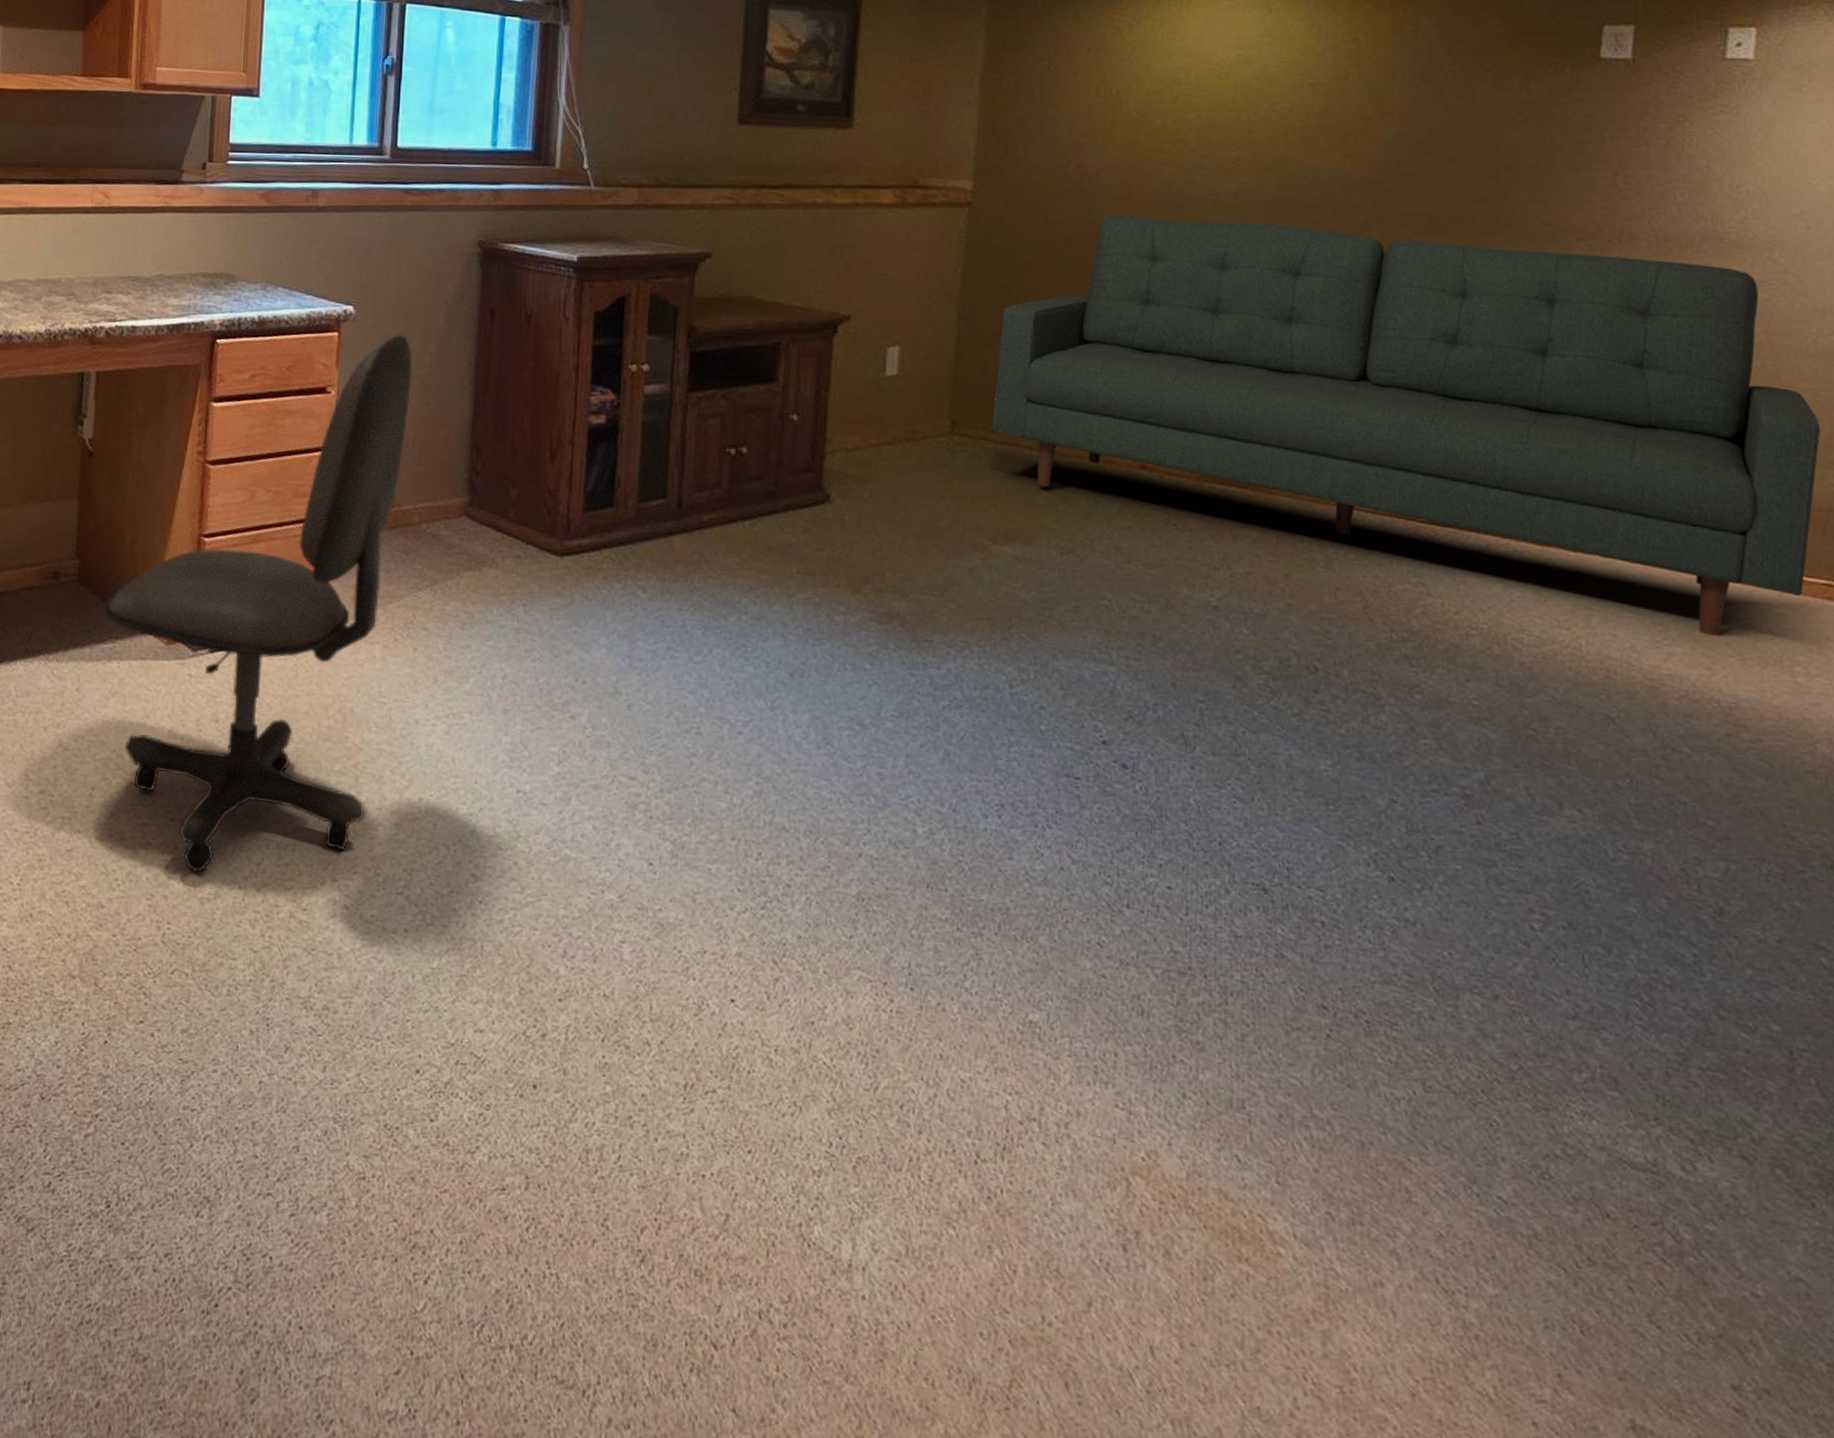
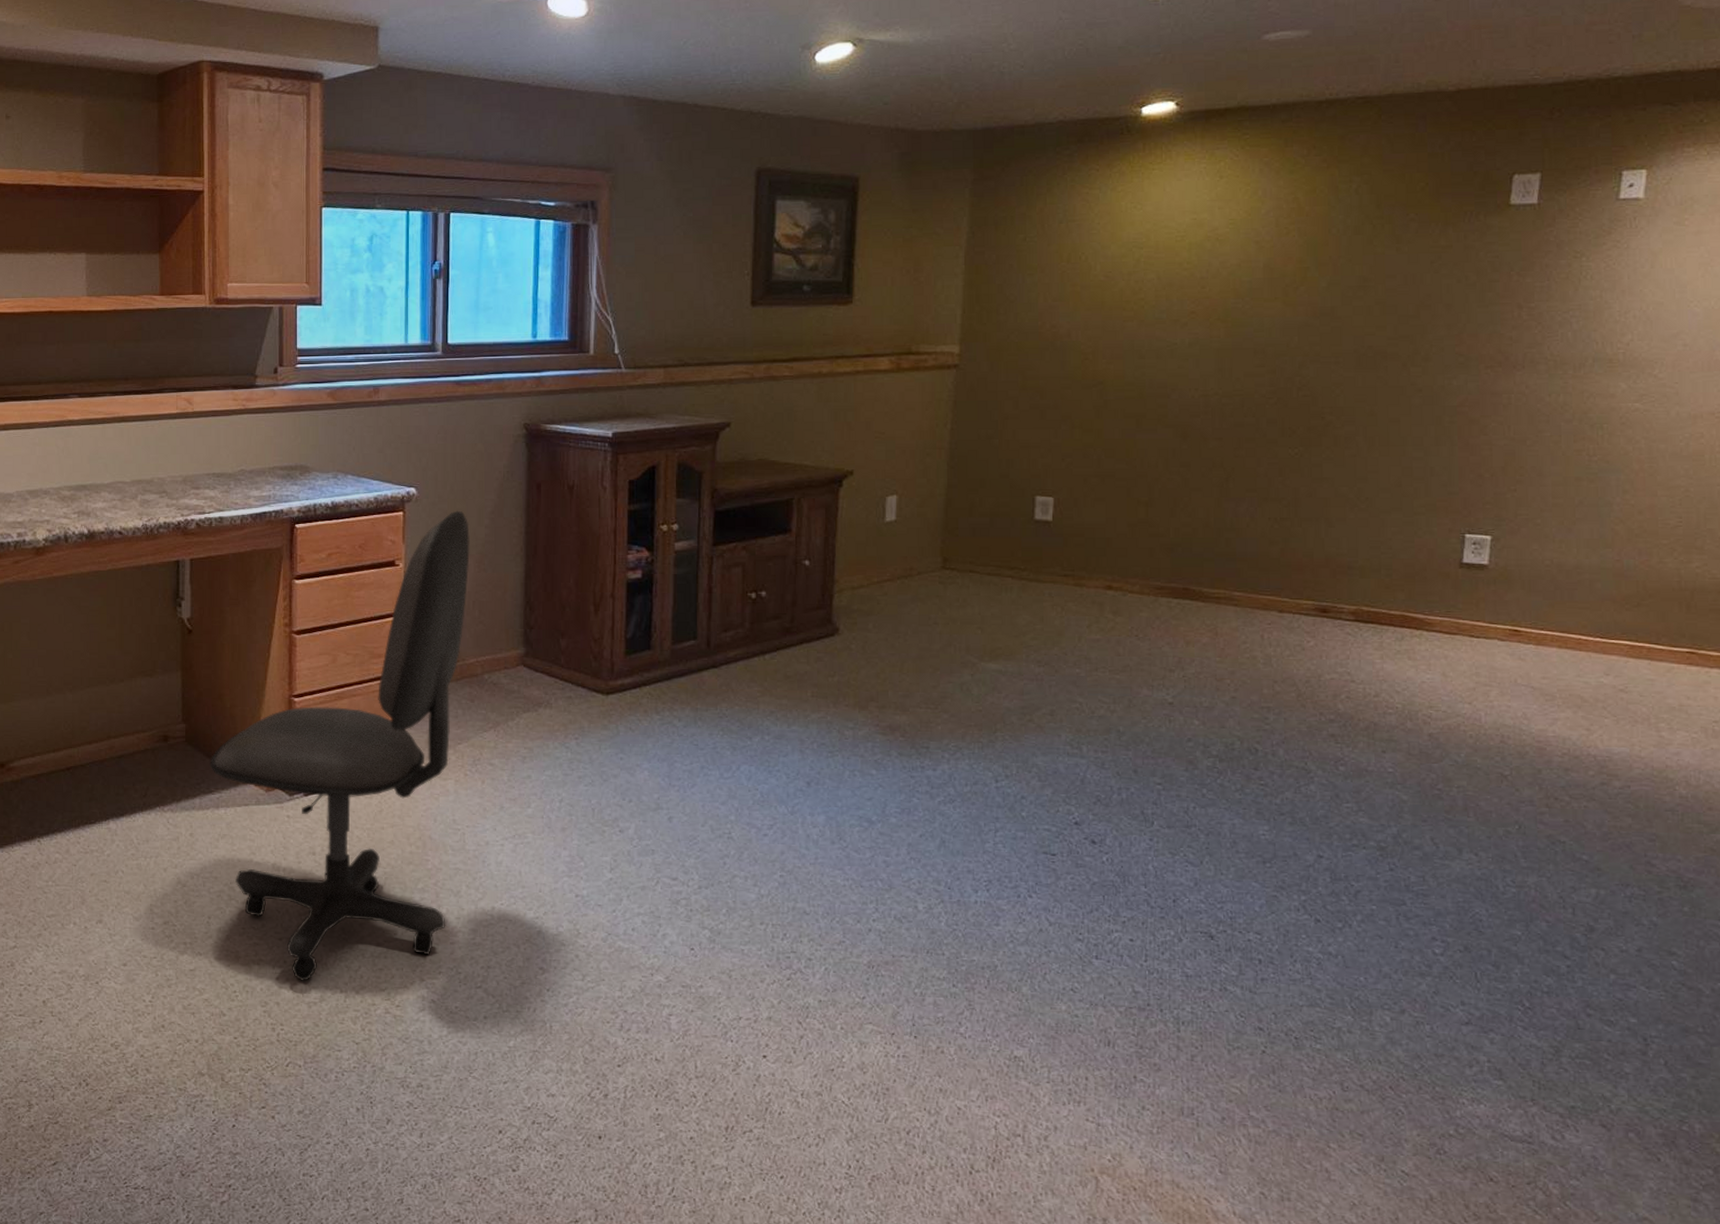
sofa: present [991,214,1821,636] -> none [977,367,1690,701]

